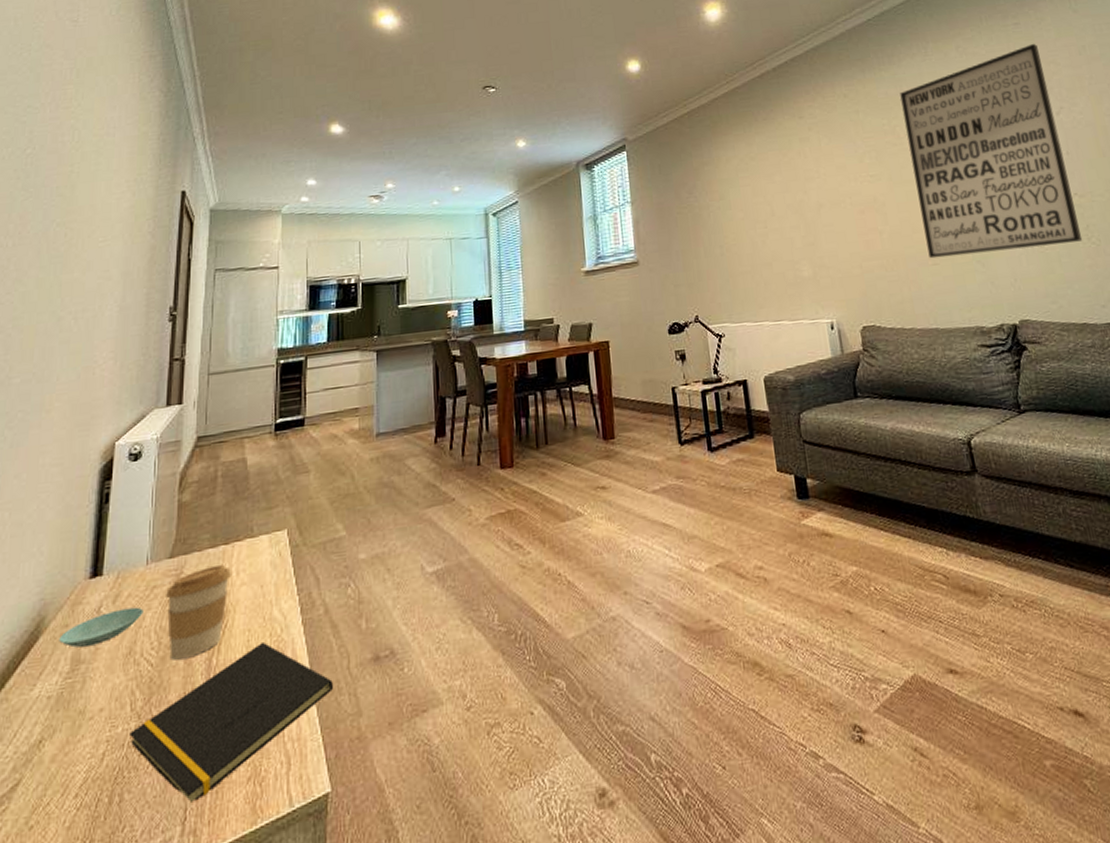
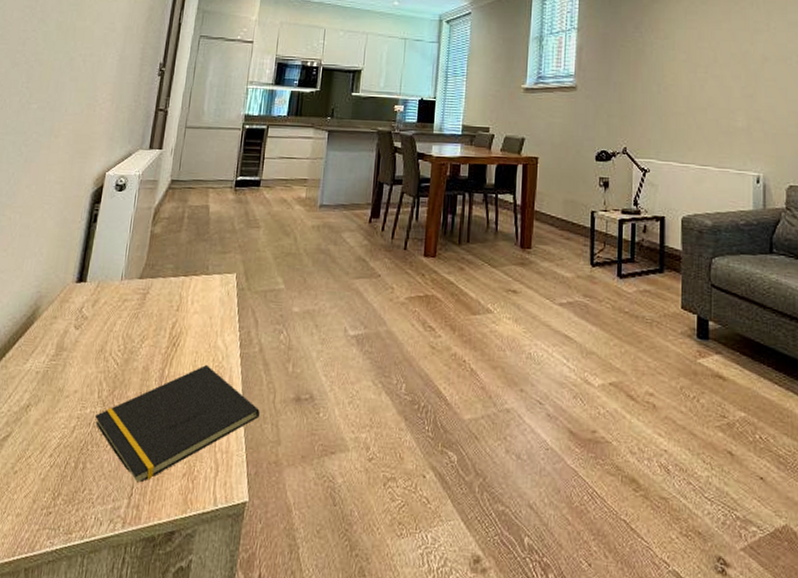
saucer: present [59,607,143,648] -> none [48,312,115,338]
coffee cup: present [166,565,231,660] -> none [132,292,187,365]

